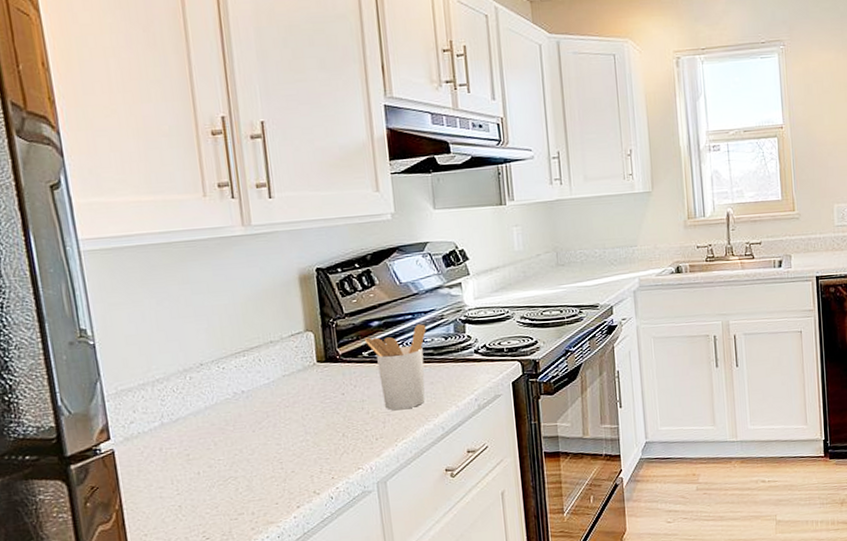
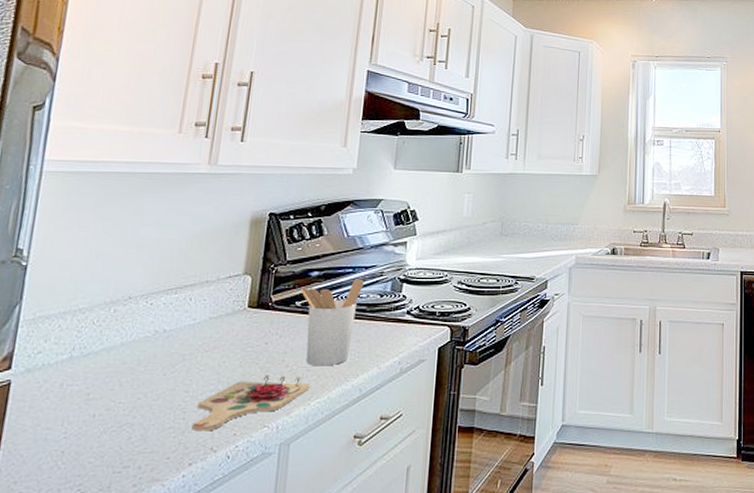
cutting board: none [291,421,394,479] -> present [192,375,310,432]

